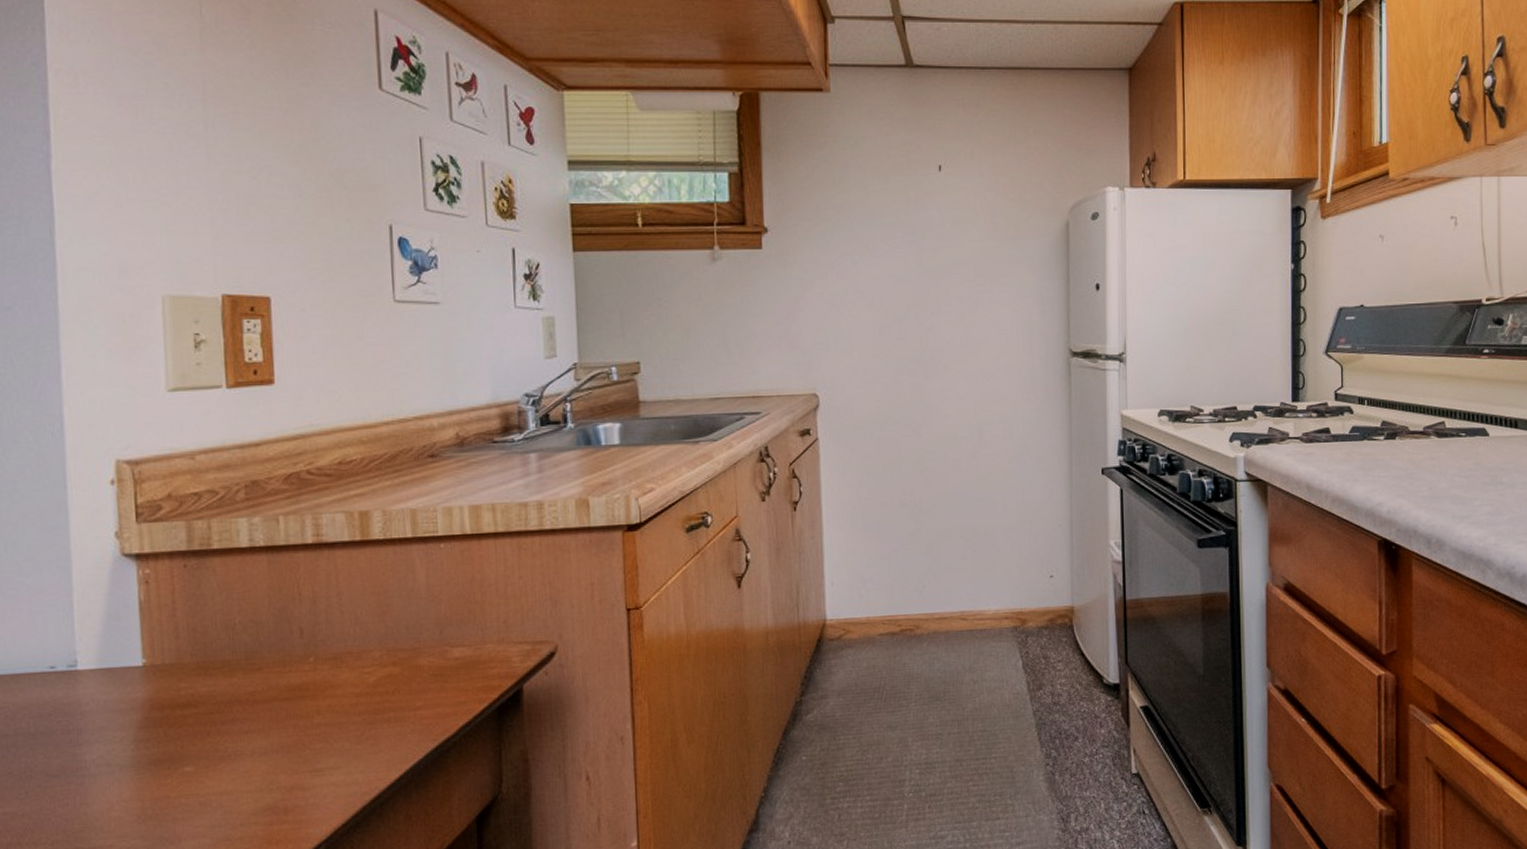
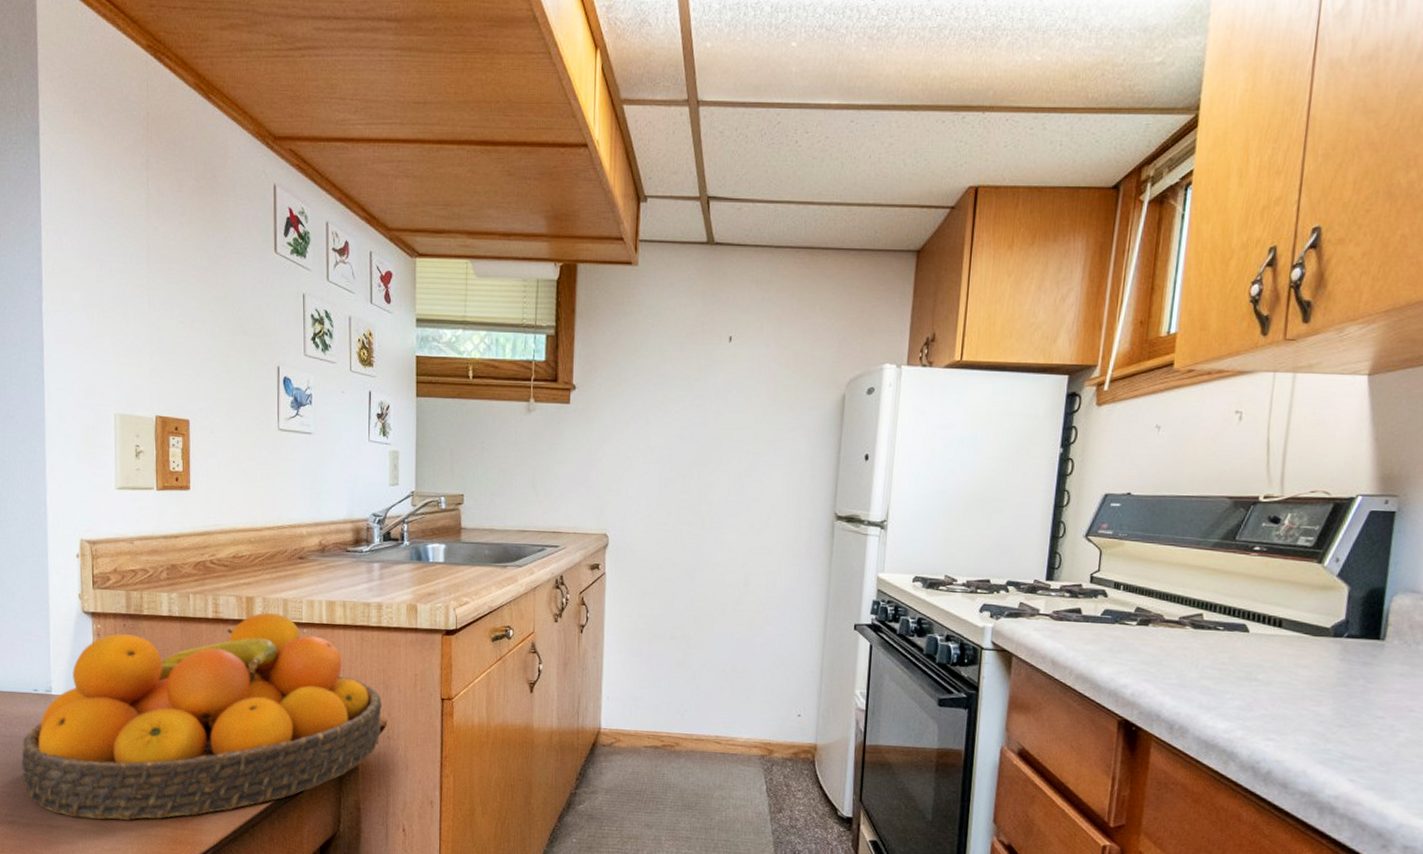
fruit bowl: none [32,528,550,832] -> present [21,613,382,821]

